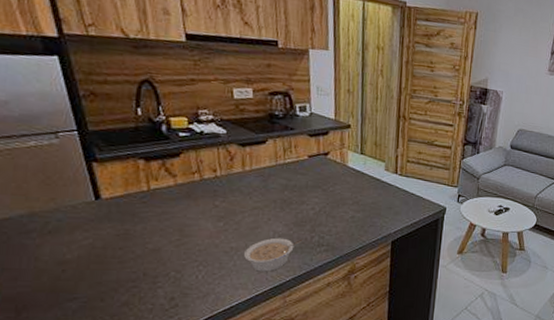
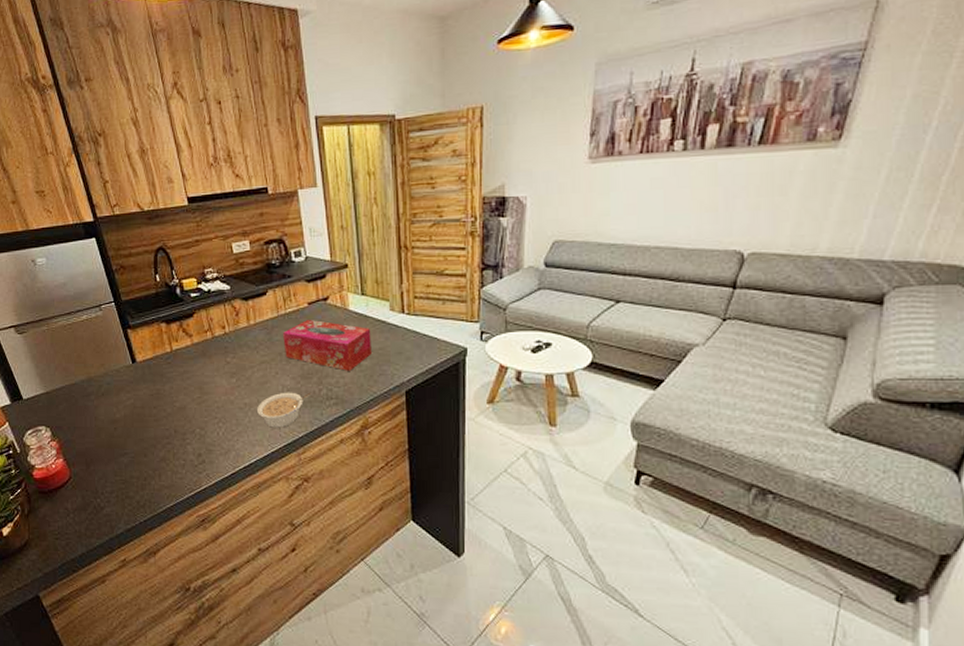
tissue box: none [278,170,366,221] -> present [282,319,372,371]

